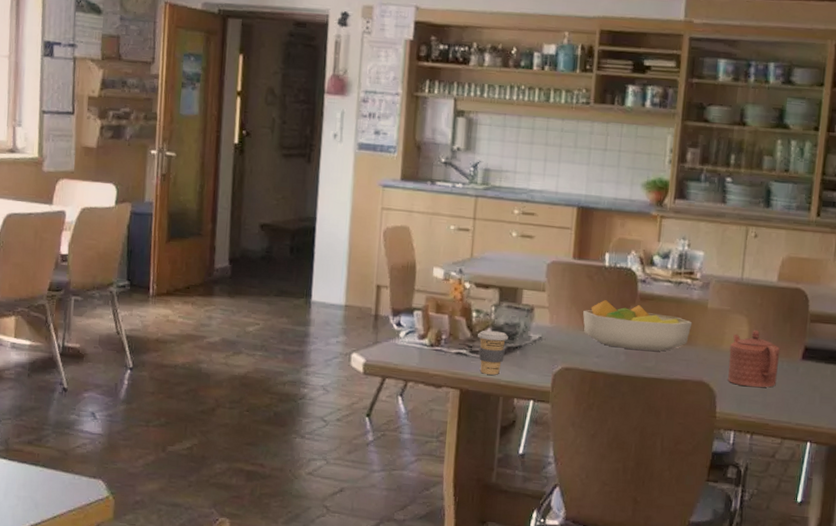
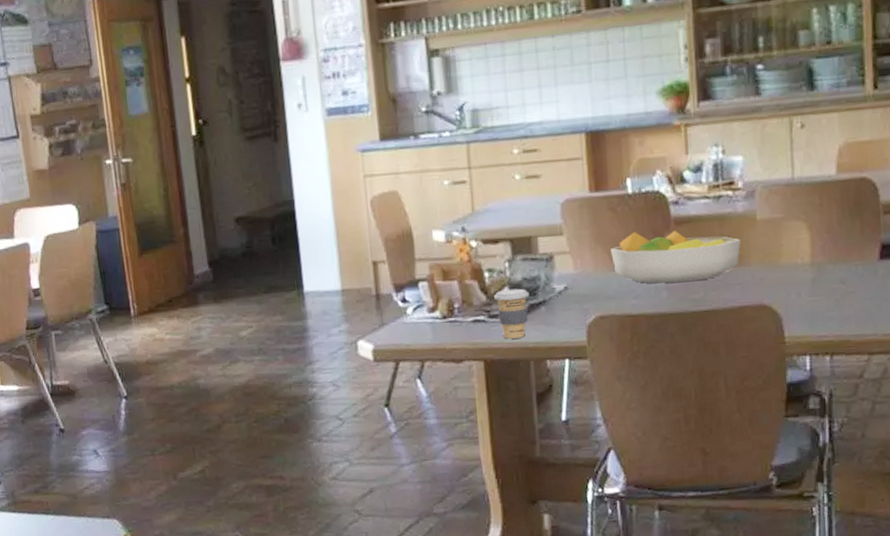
teapot: present [728,330,780,388] -> none [790,235,852,302]

